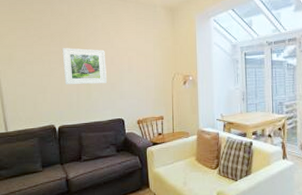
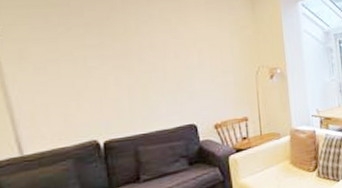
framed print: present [62,48,108,85] -> none [103,40,172,87]

